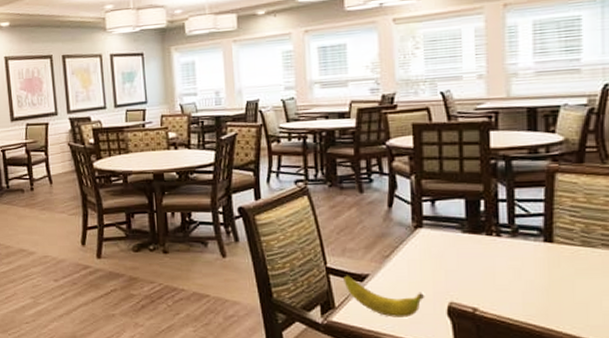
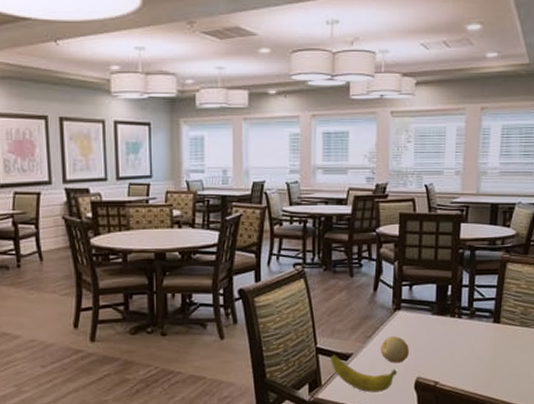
fruit: none [401,256,437,286] -> present [380,336,409,364]

